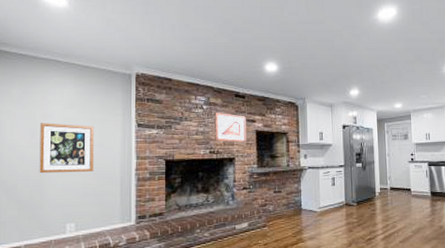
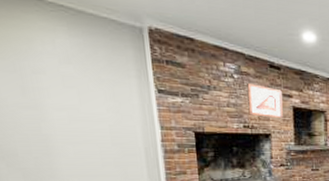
wall art: present [39,123,94,174] -> none [31,79,111,141]

